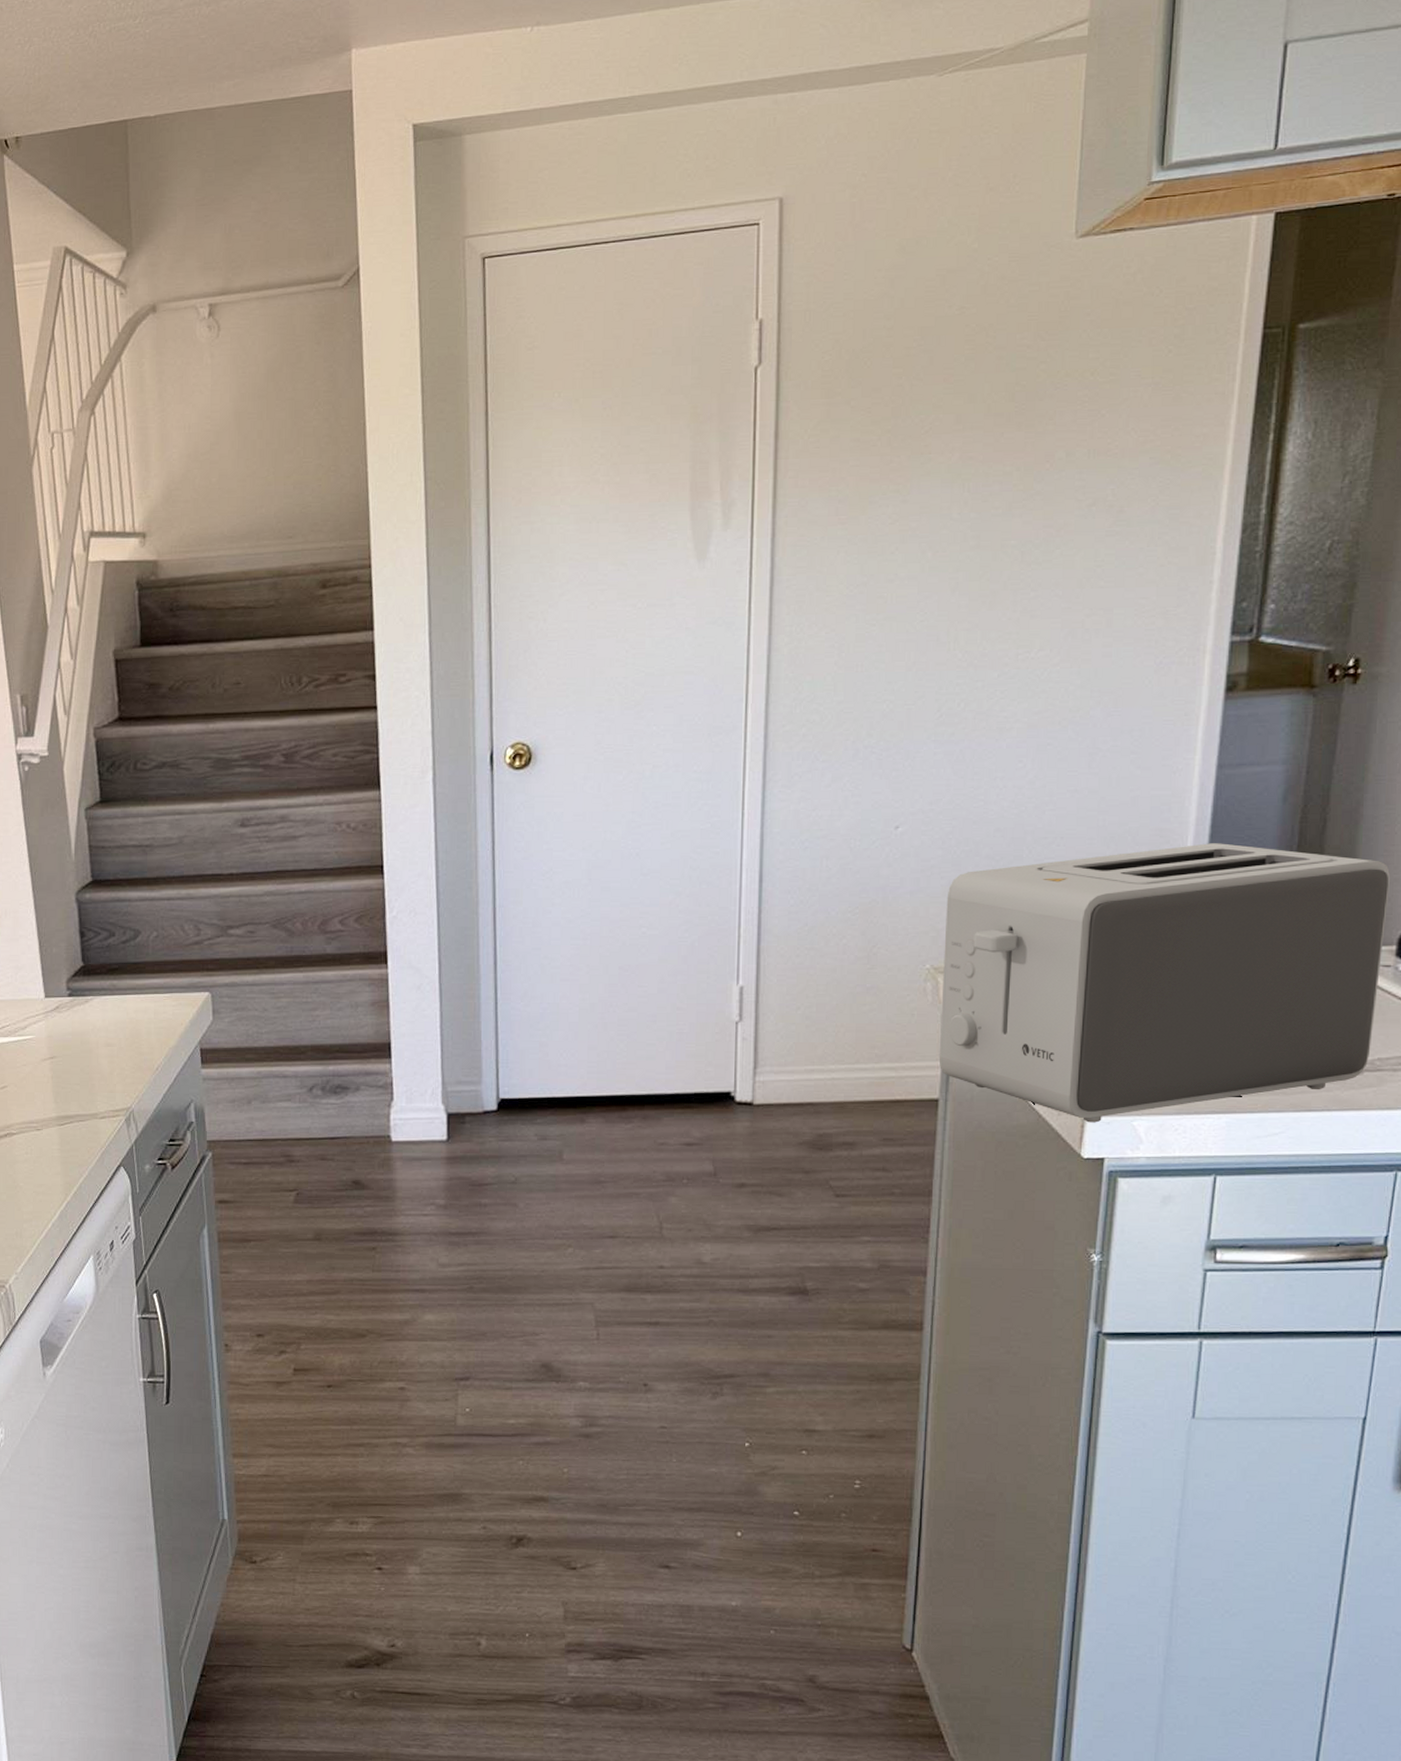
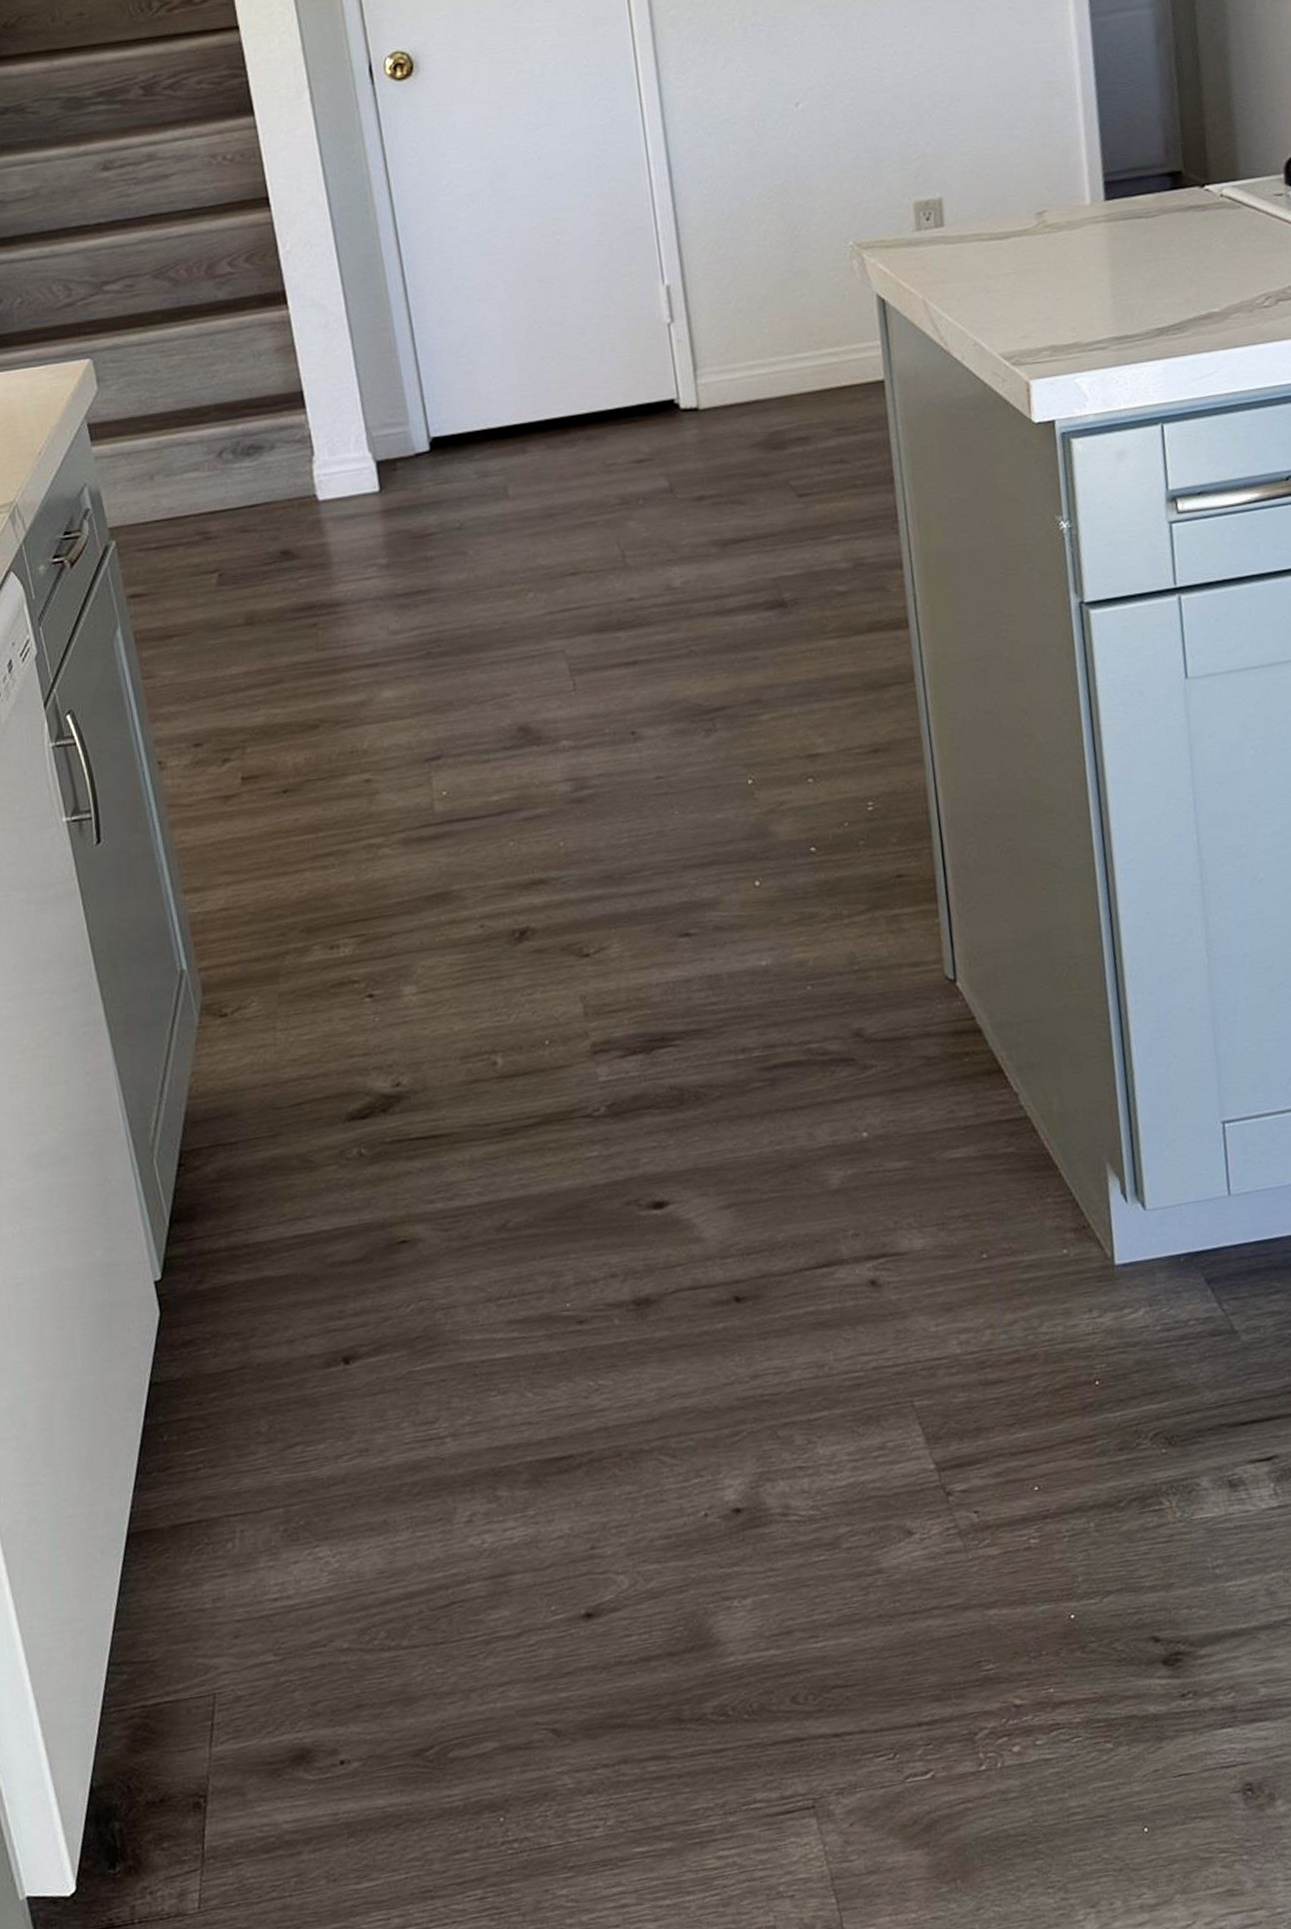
toaster: present [938,843,1391,1123] -> none [857,89,1281,386]

